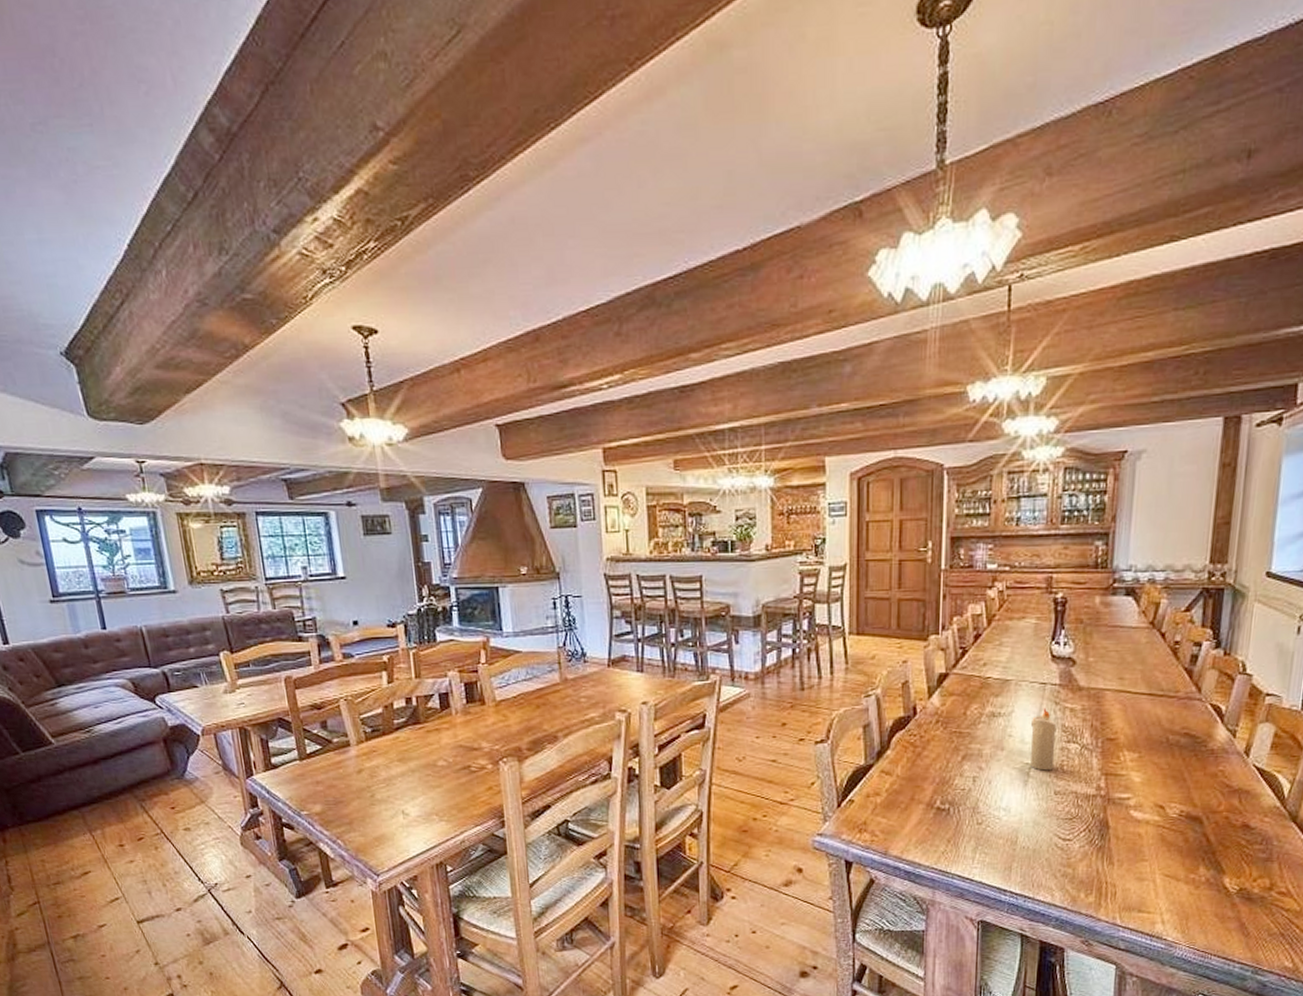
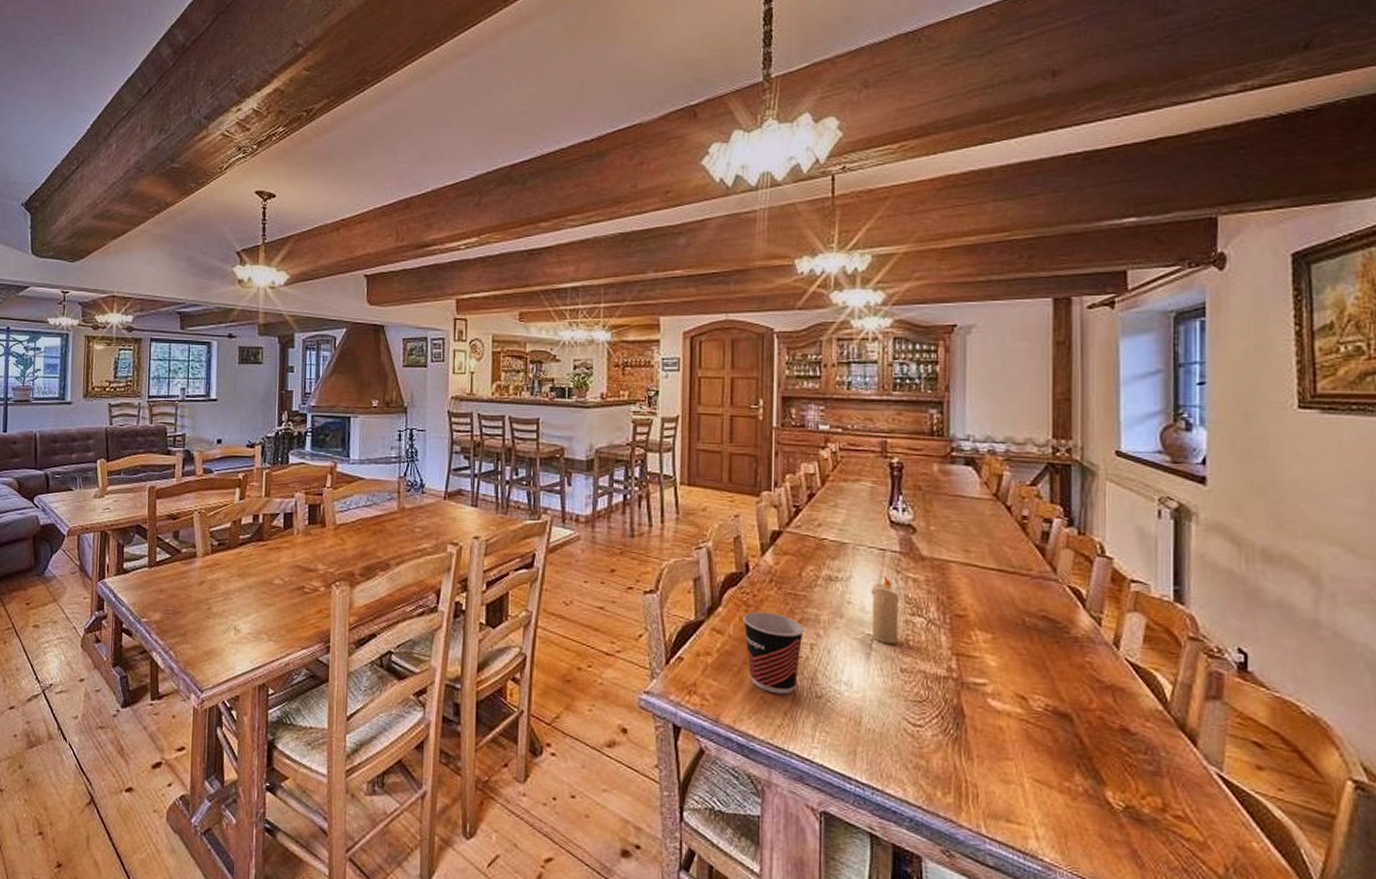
cup: none [910,751,969,825] -> present [743,611,806,695]

